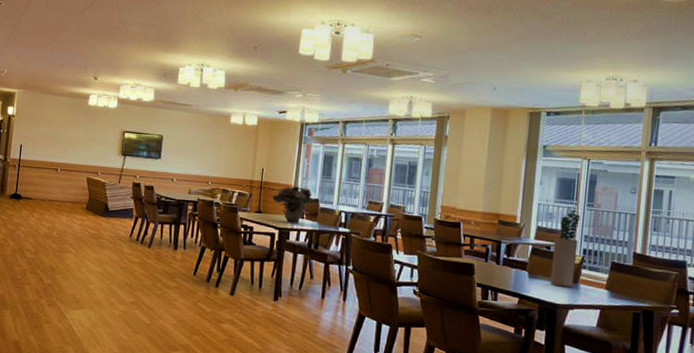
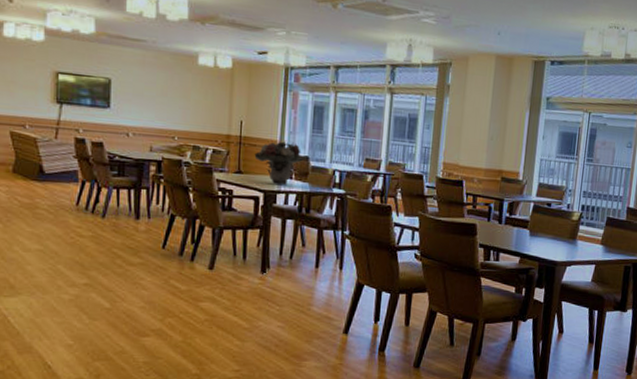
vase: present [550,207,580,288] -> none [550,163,580,245]

